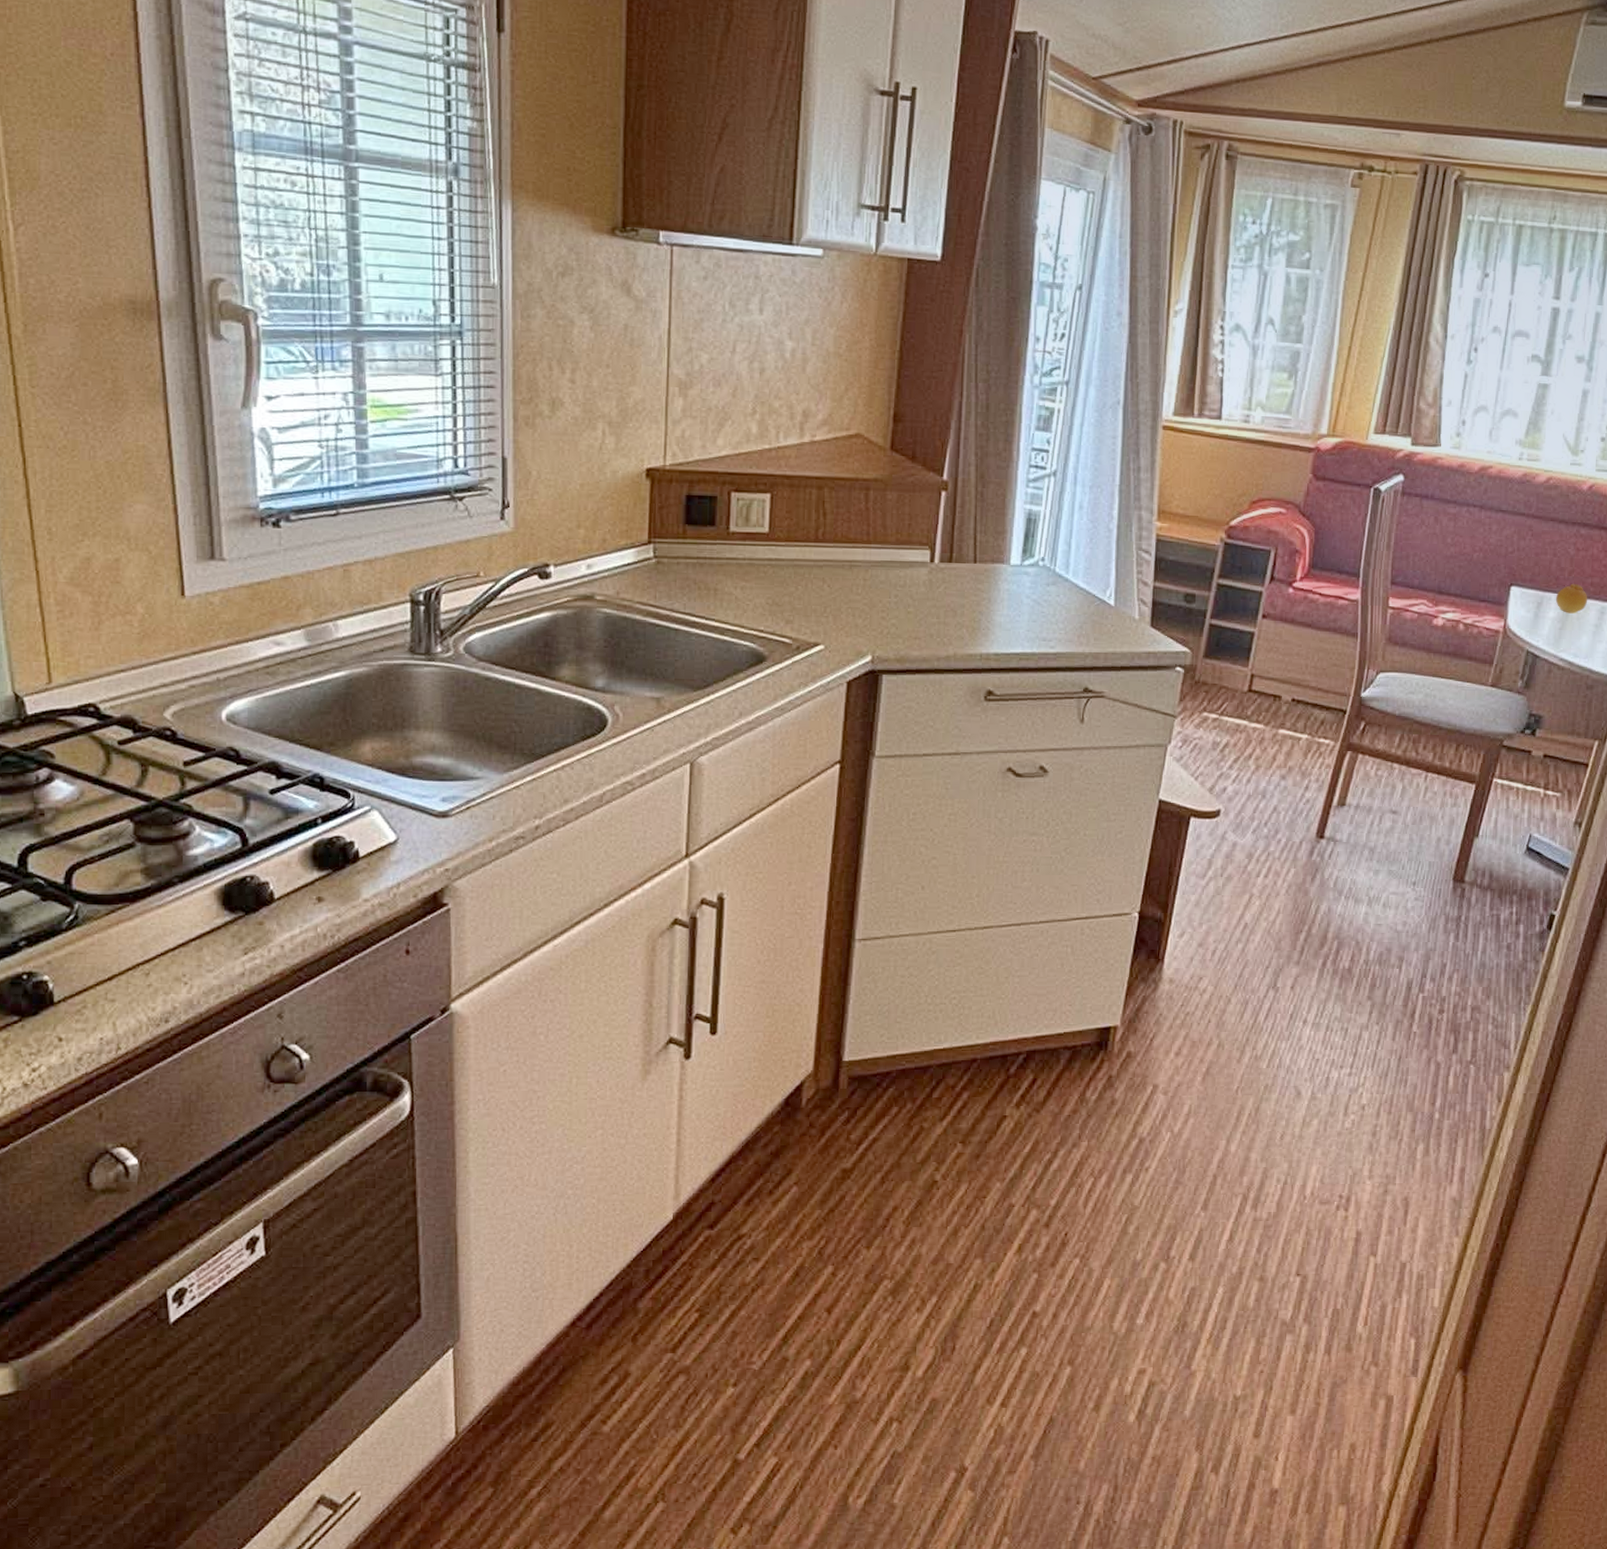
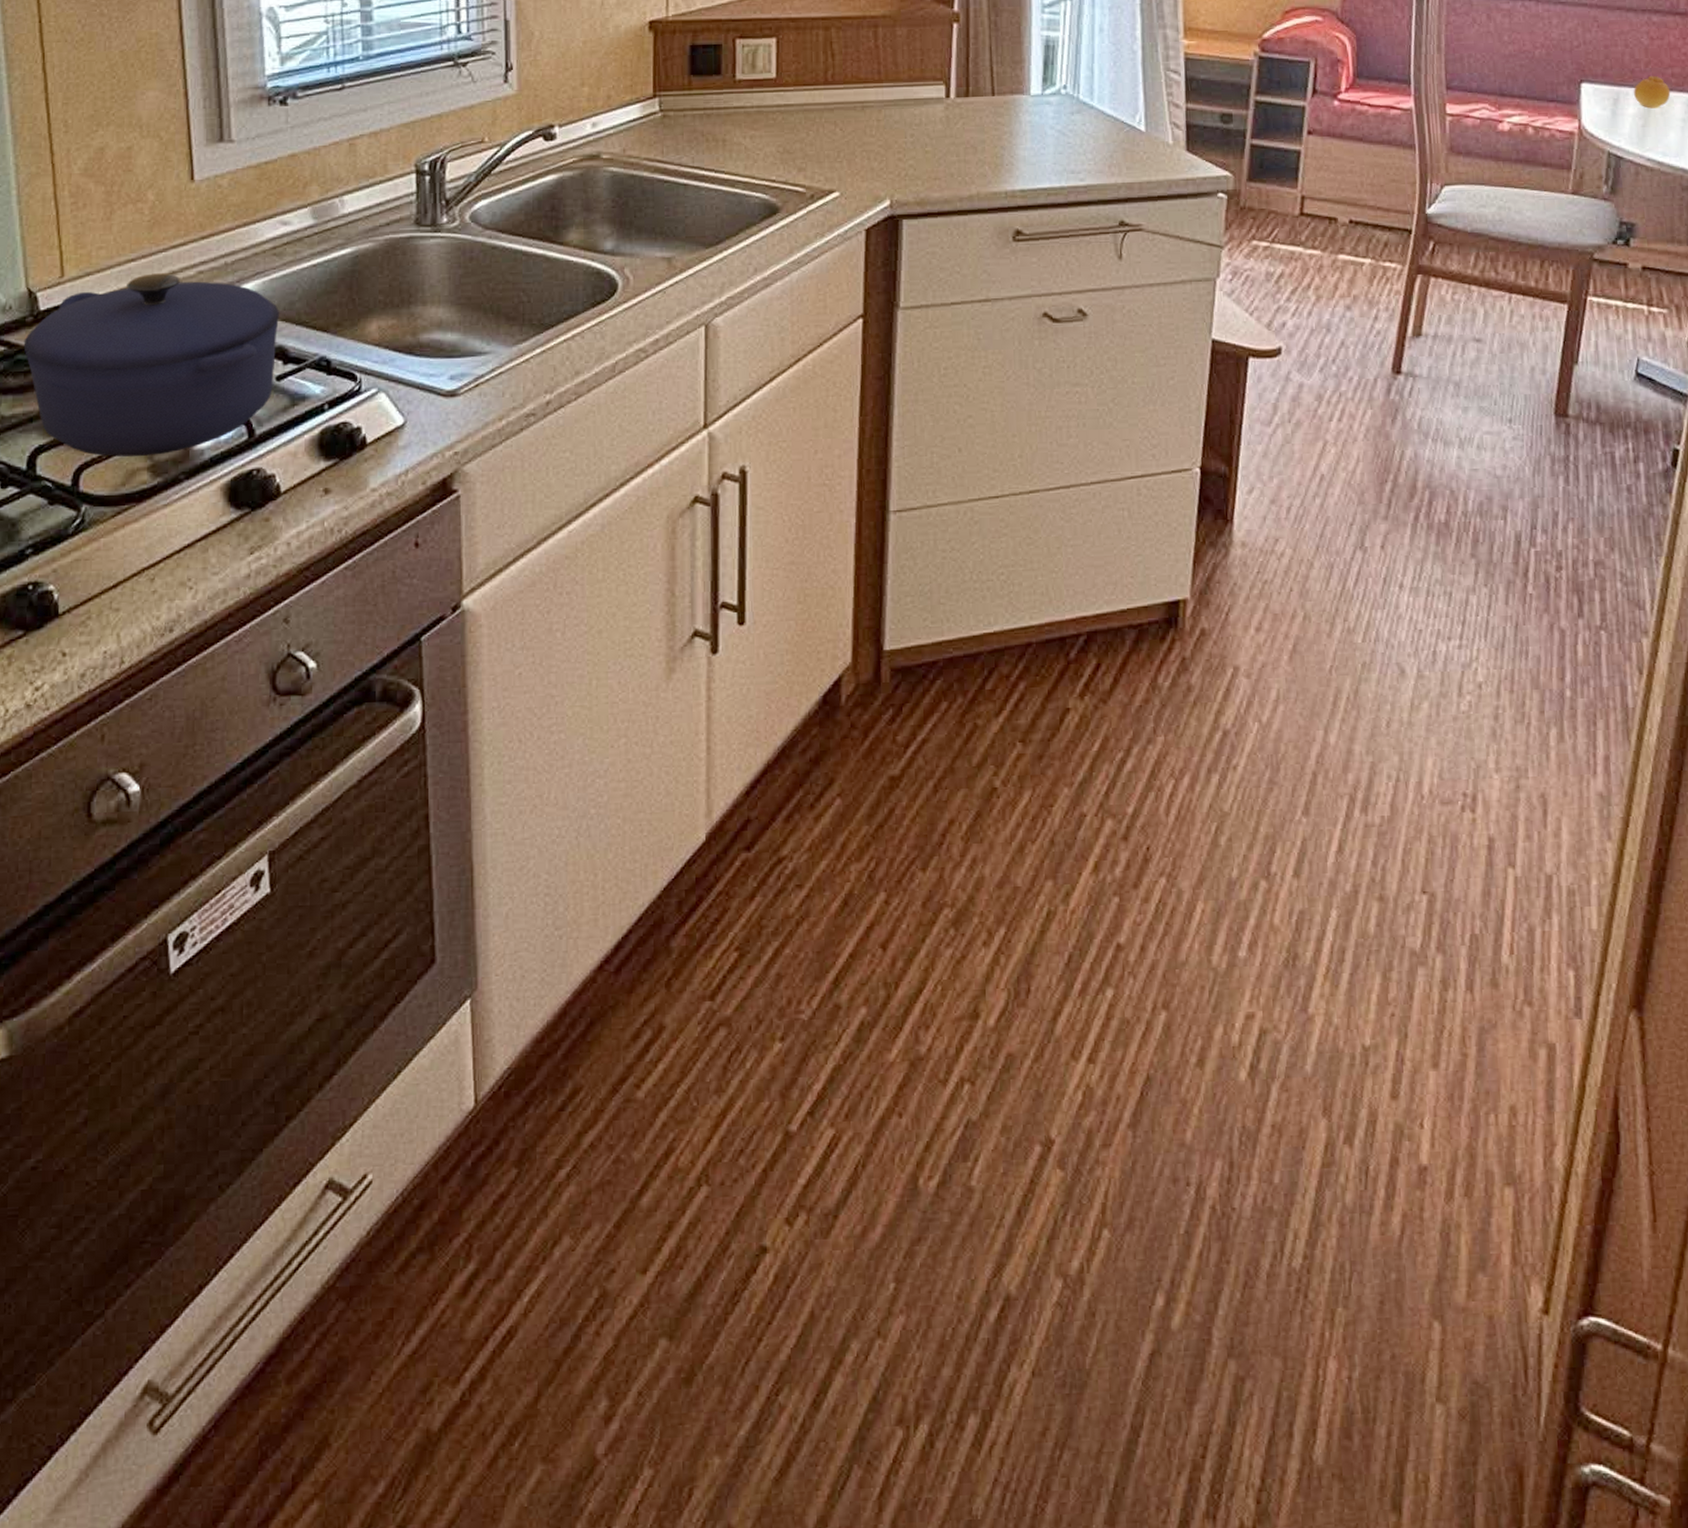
cooking pot: none [11,685,274,859] -> present [23,273,280,457]

